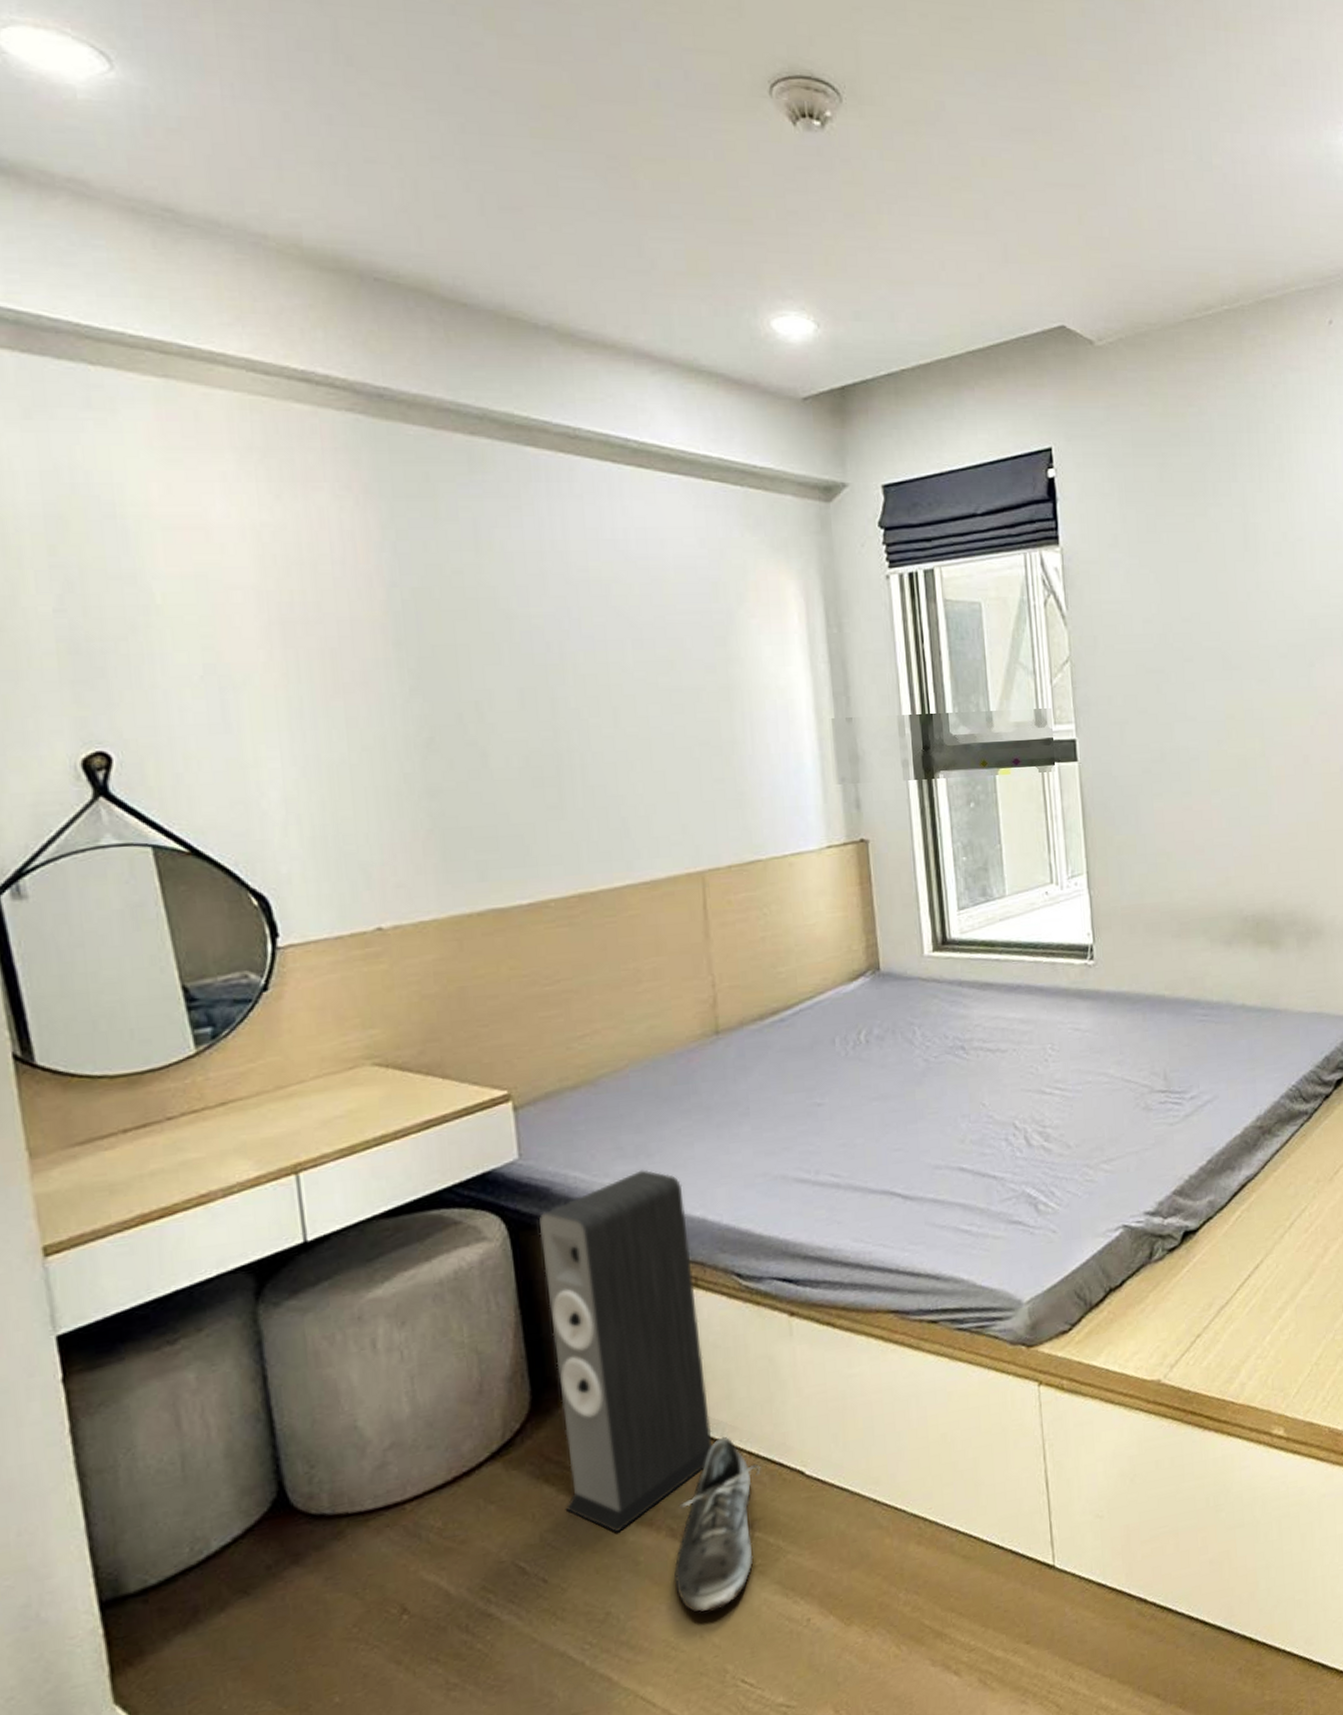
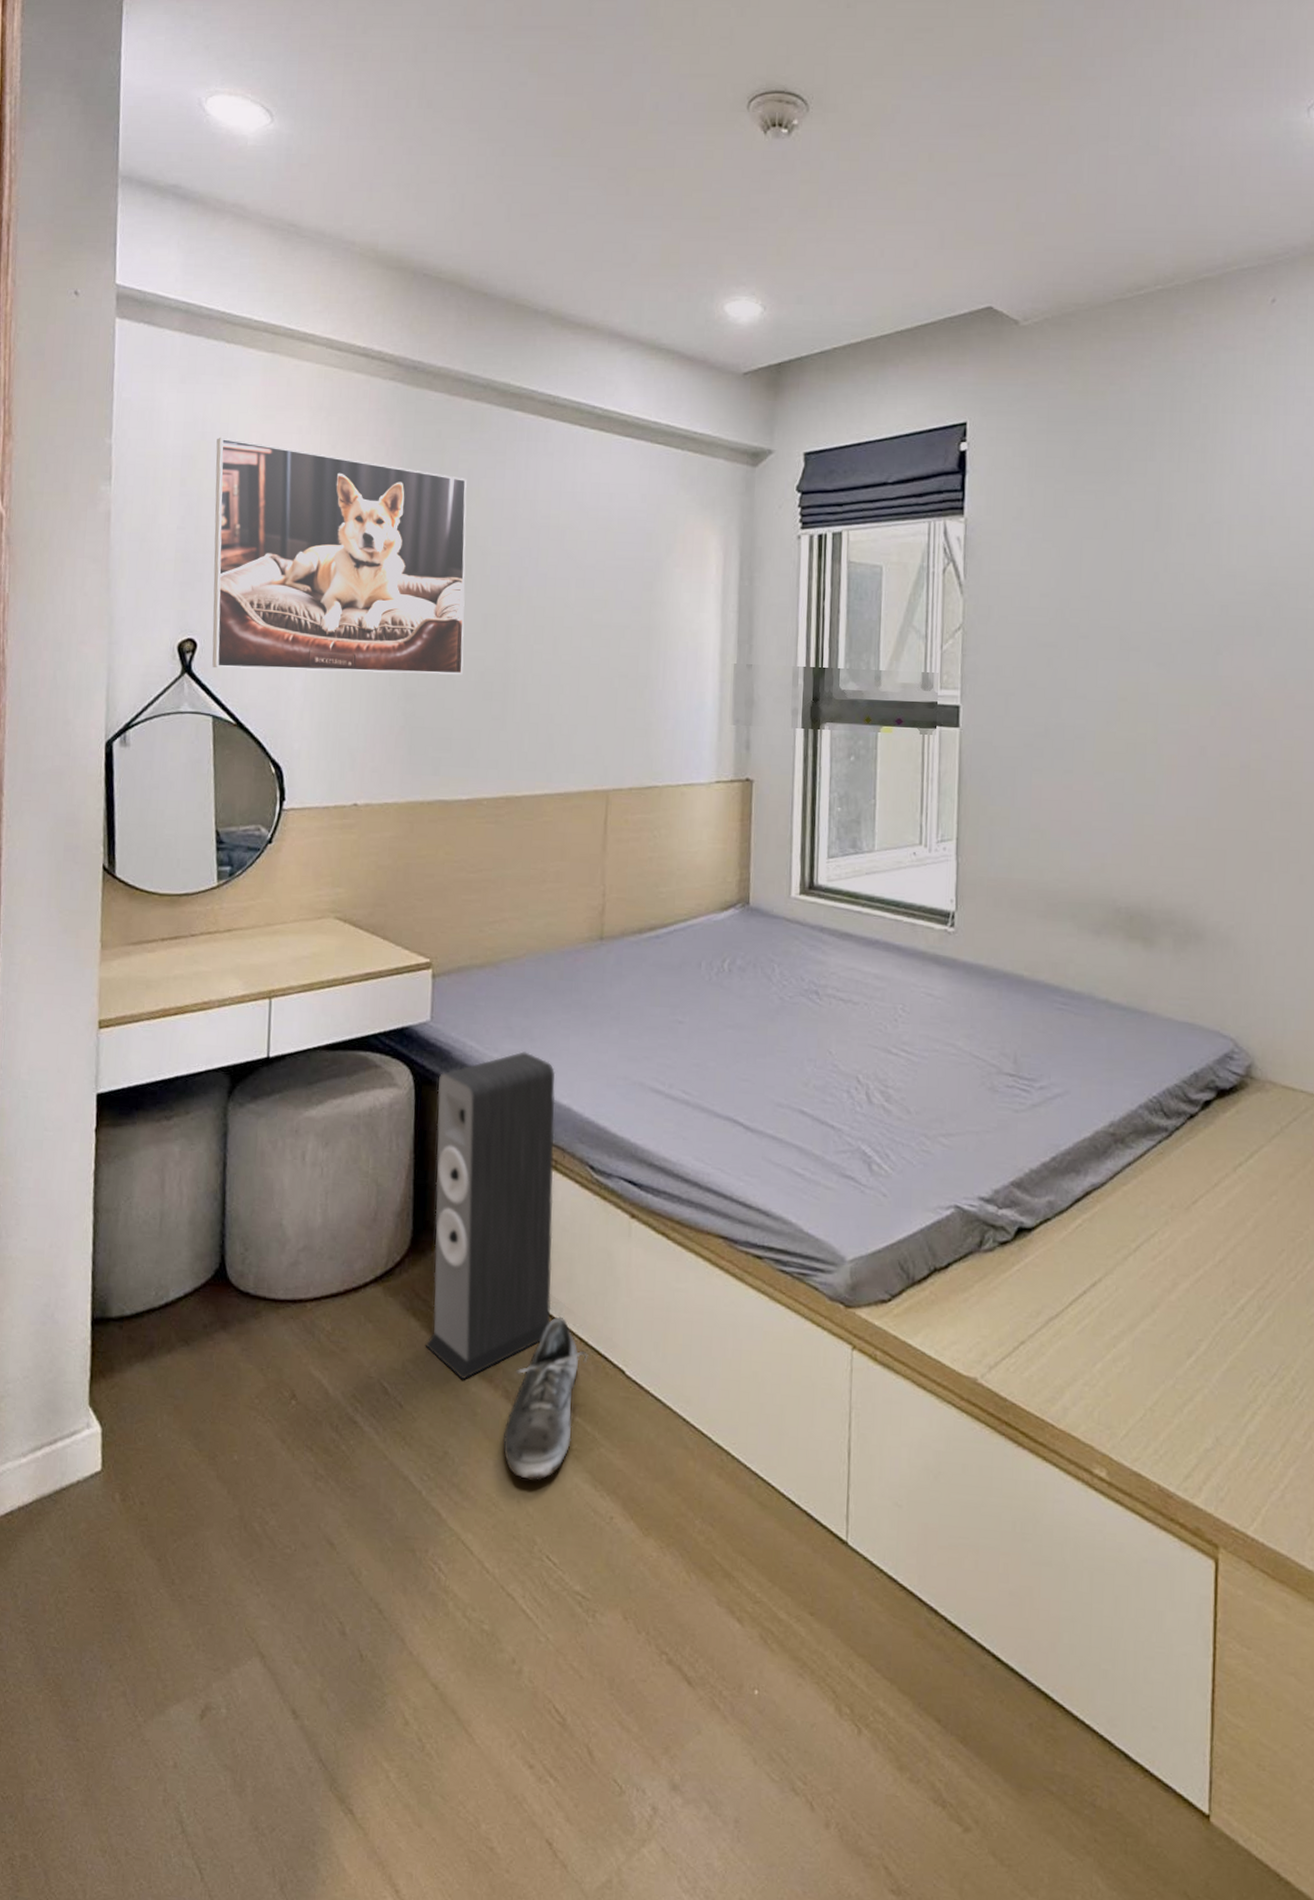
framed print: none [96,489,502,785] -> present [212,437,467,675]

